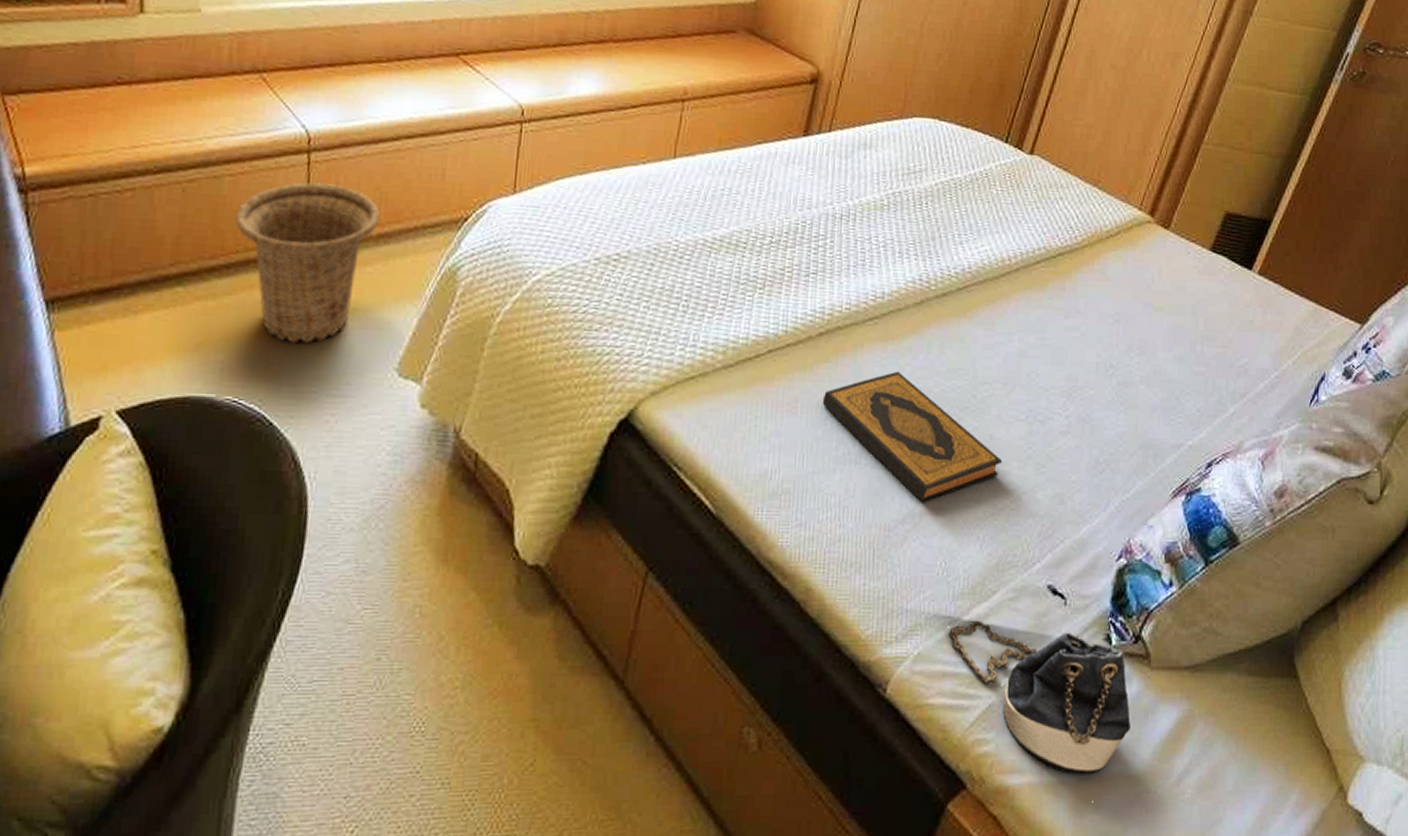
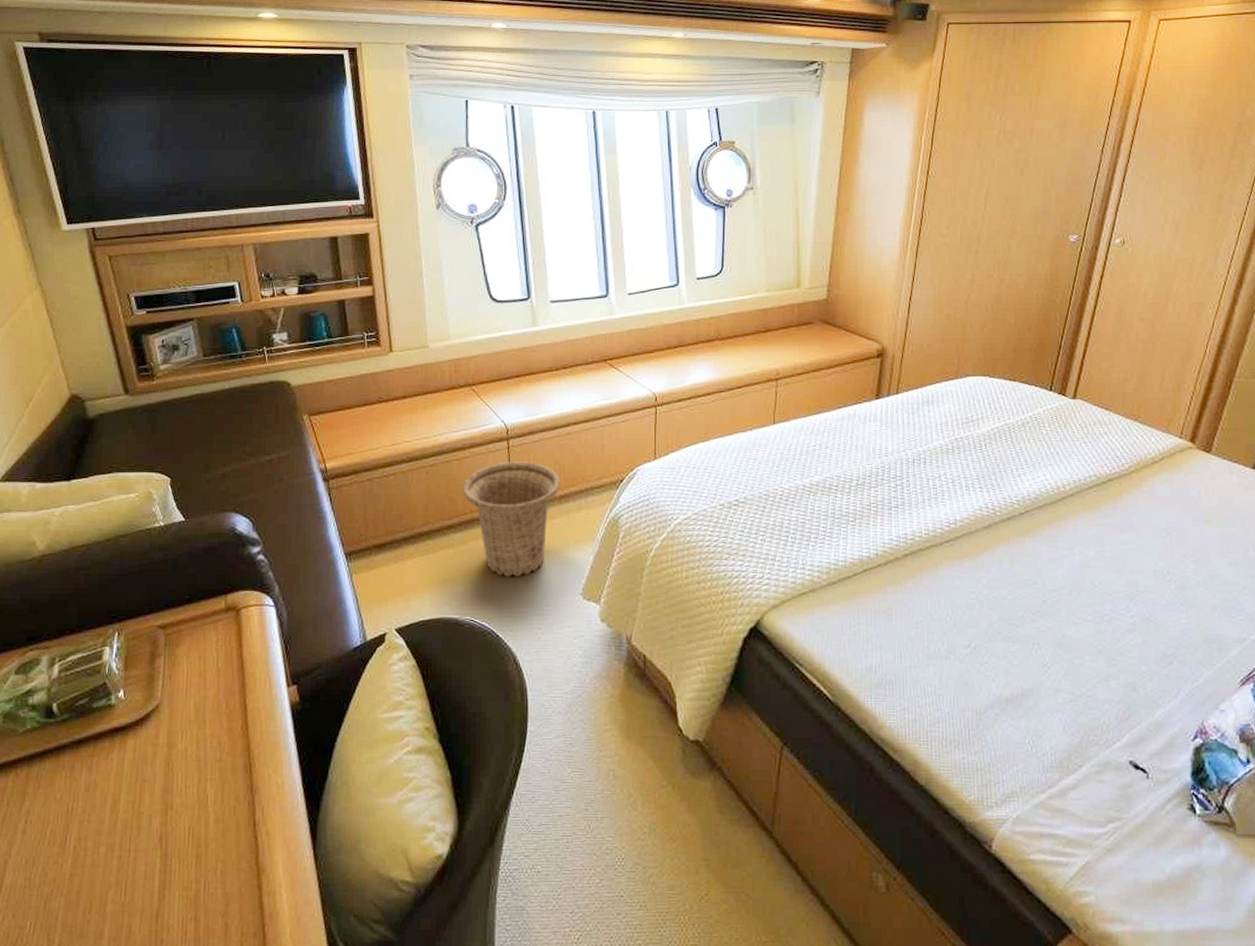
hardback book: present [822,371,1002,503] -> none [912,583,1075,691]
handbag: present [949,620,1131,775] -> none [1042,789,1223,927]

